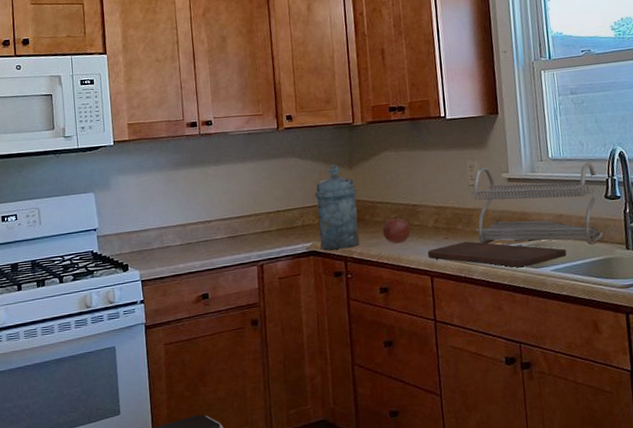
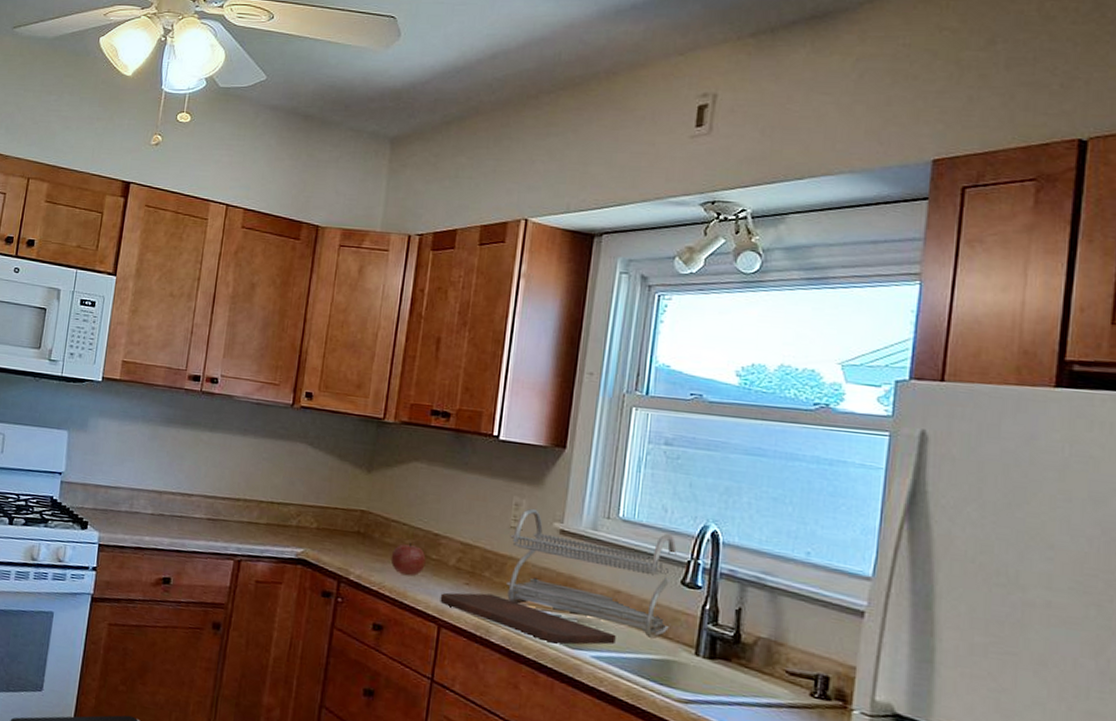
canister: present [315,164,360,251] -> none [313,462,371,568]

